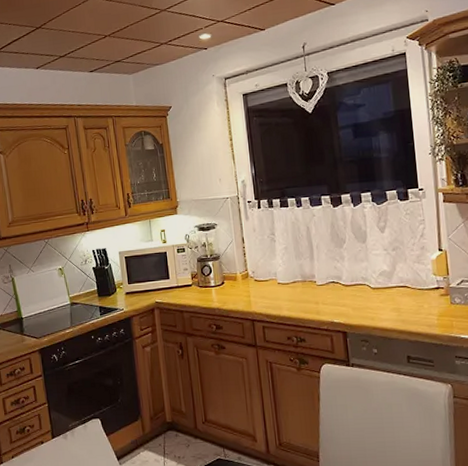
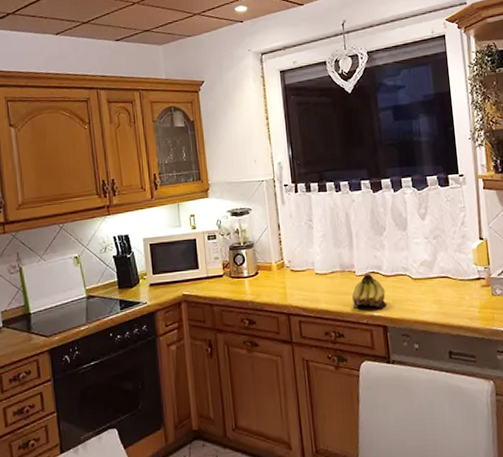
fruit: none [313,284,346,316] -> present [352,274,386,309]

